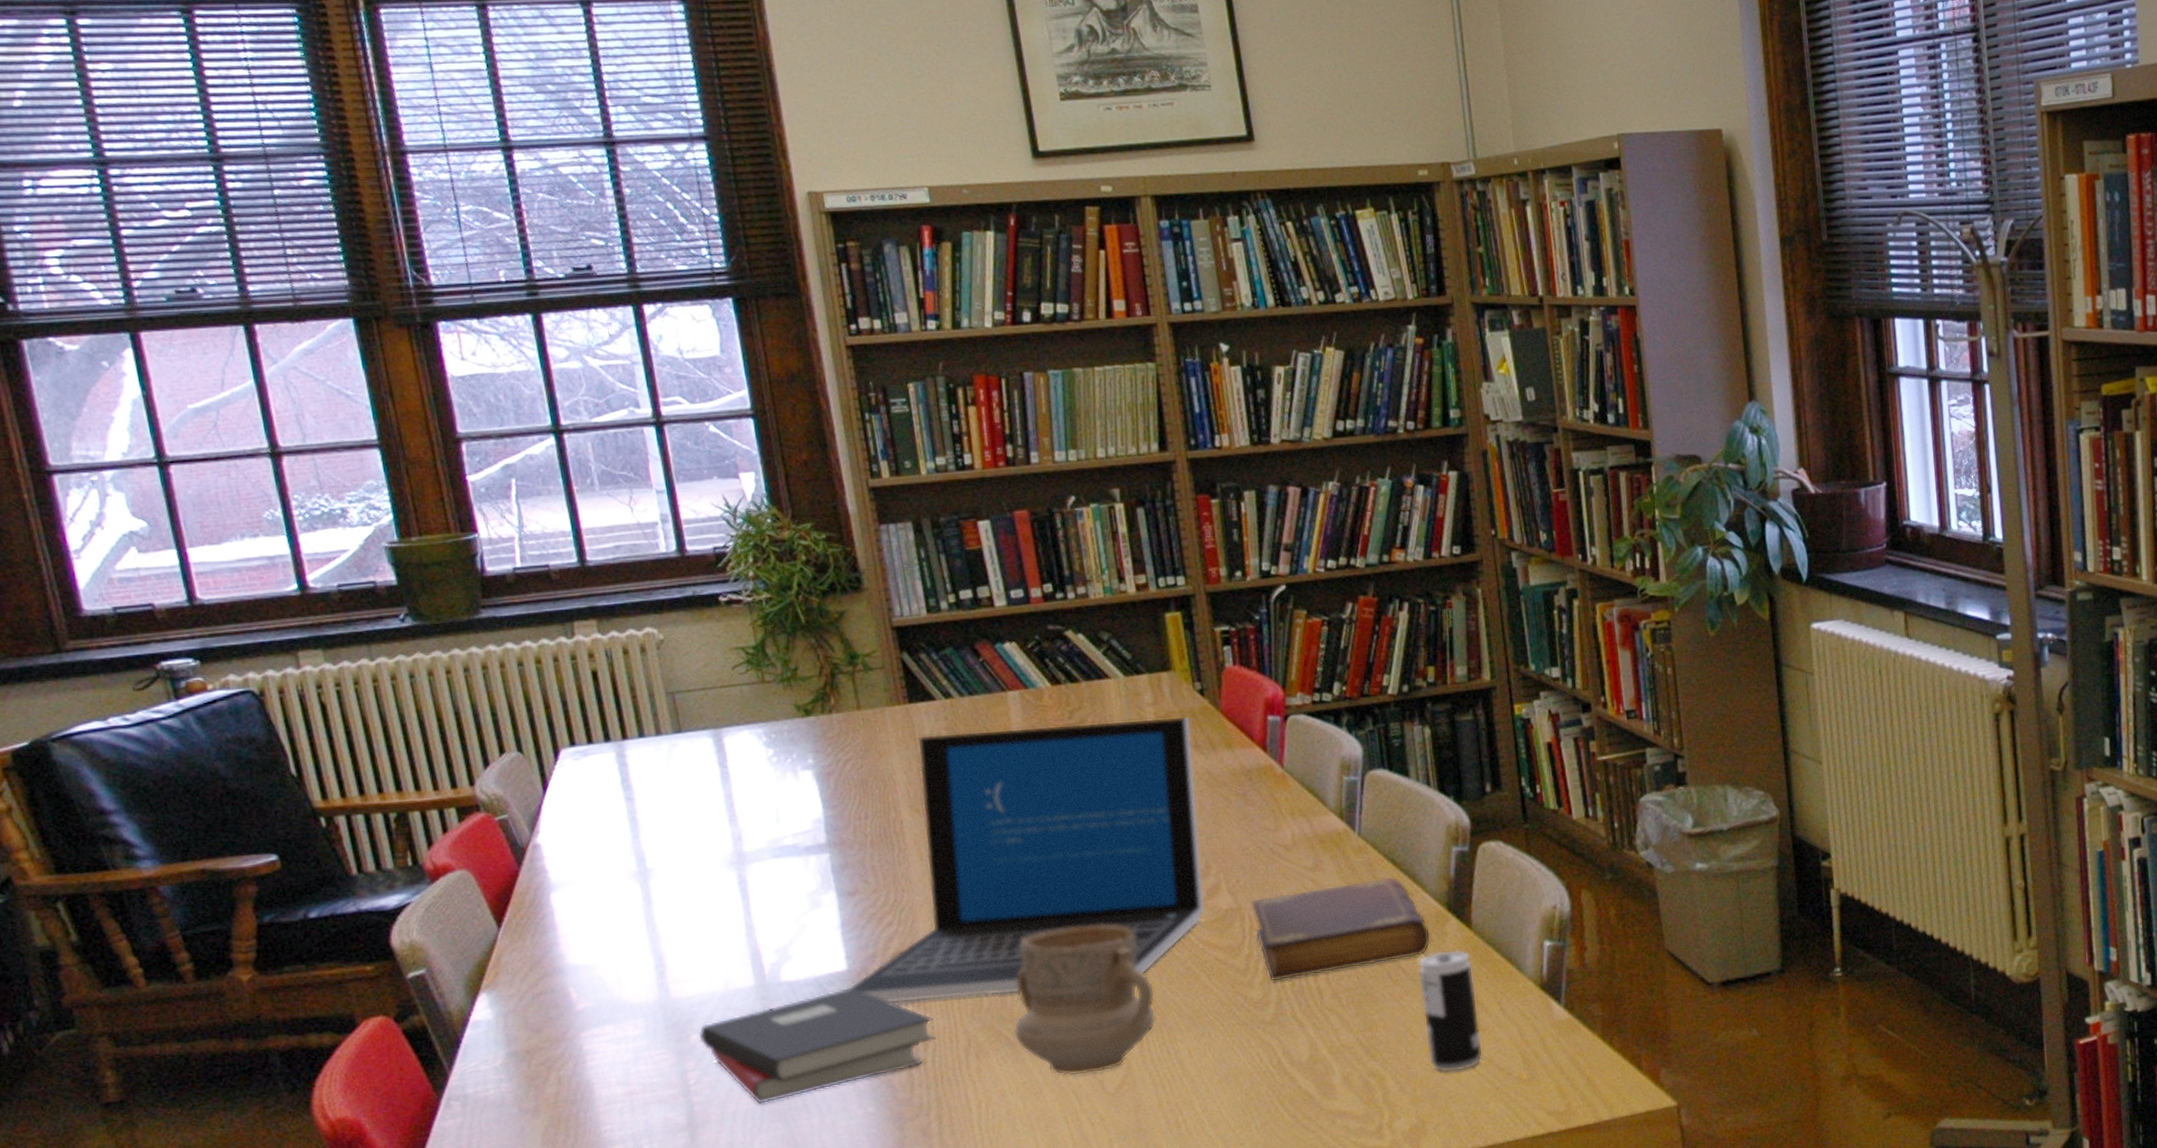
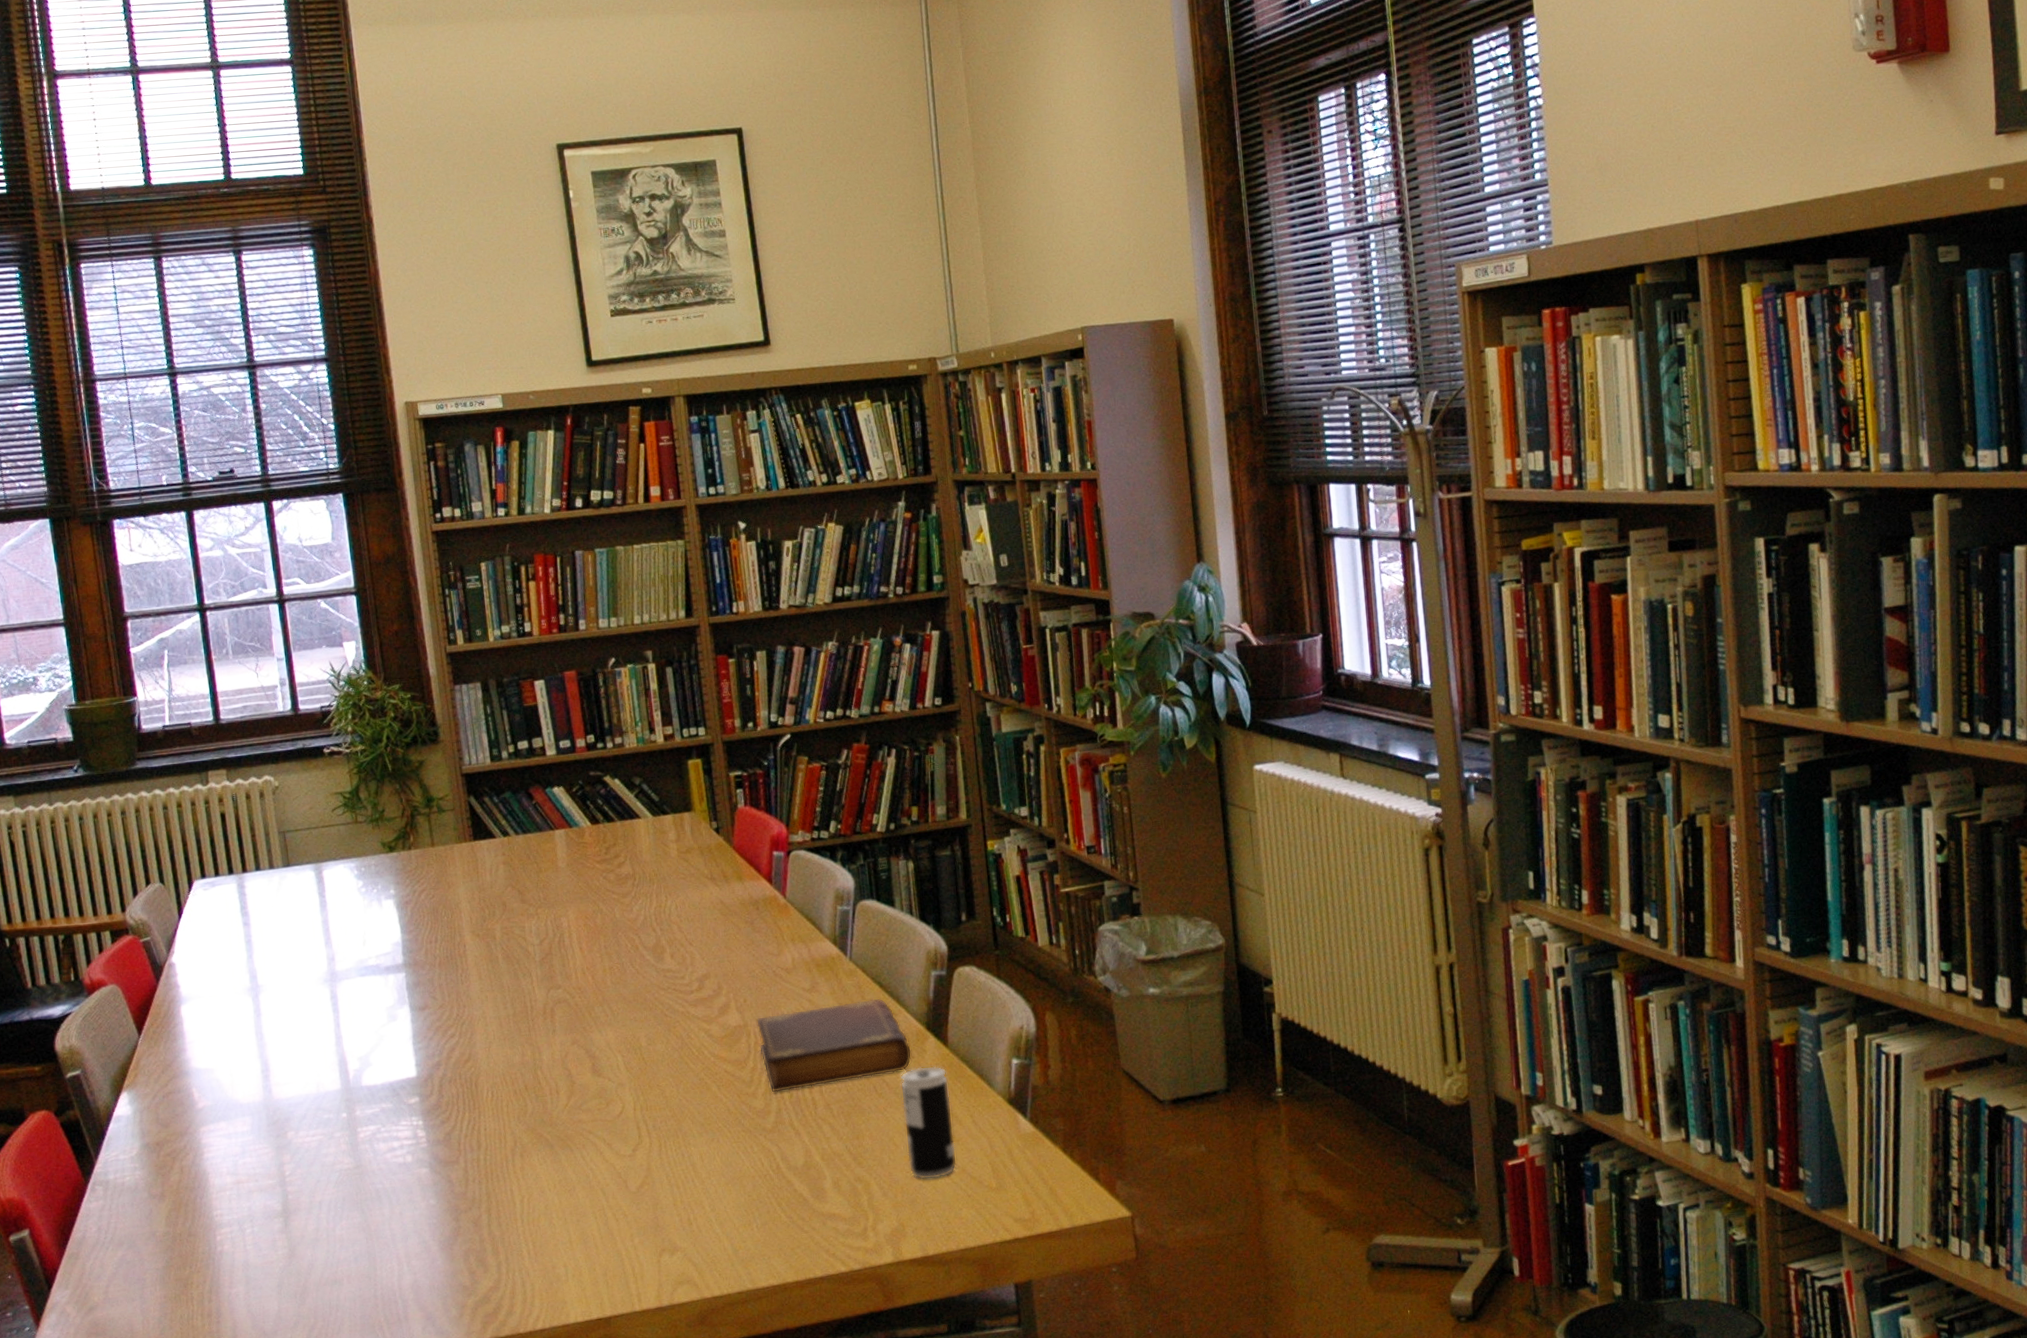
hardback book: present [698,987,936,1105] -> none [294,1092,488,1195]
laptop: present [847,717,1206,1003] -> none [416,853,717,1107]
mug: present [1013,924,1157,1076] -> none [552,1039,673,1175]

